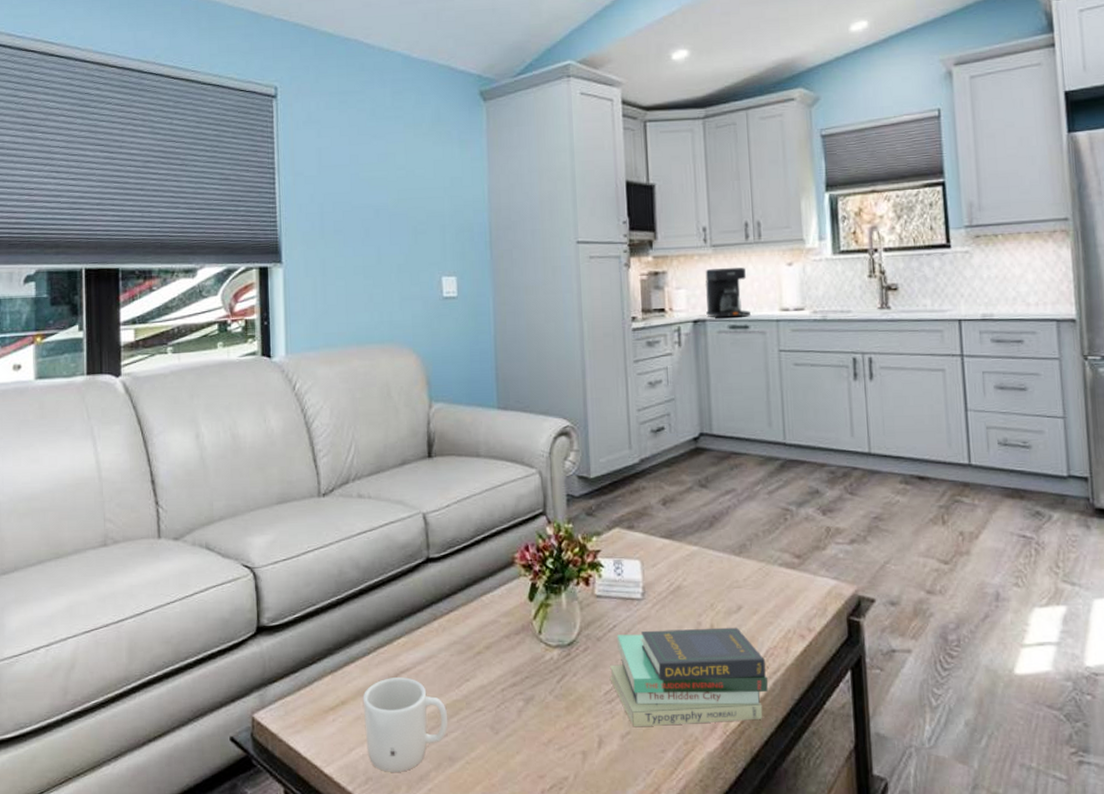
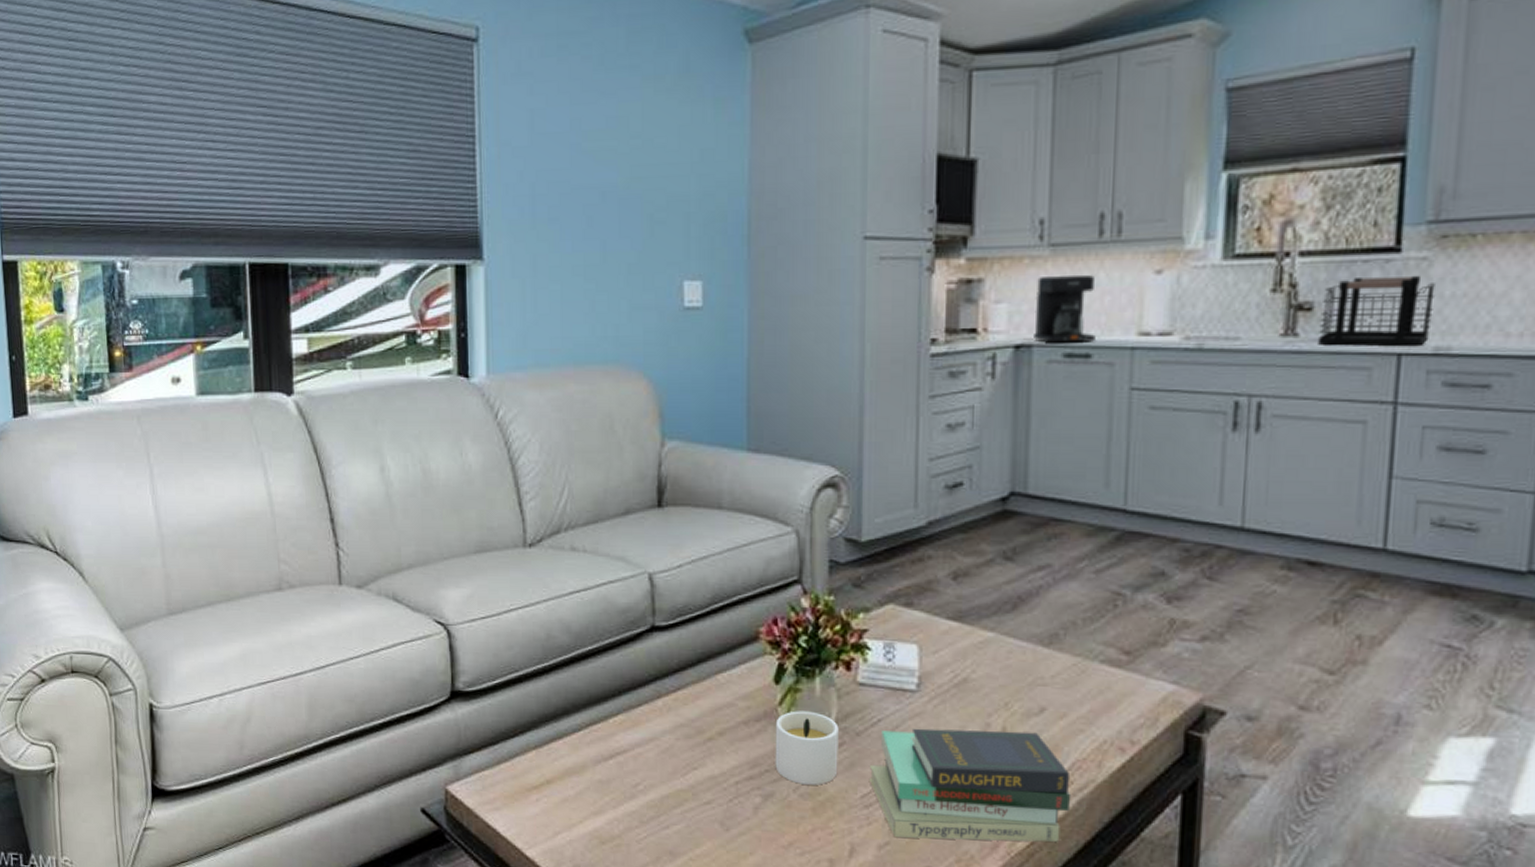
mug: present [362,677,448,772] -> none [571,759,670,863]
candle: none [532,622,585,687] -> present [775,711,839,785]
dish rack: none [903,263,978,315] -> present [1318,275,1435,347]

